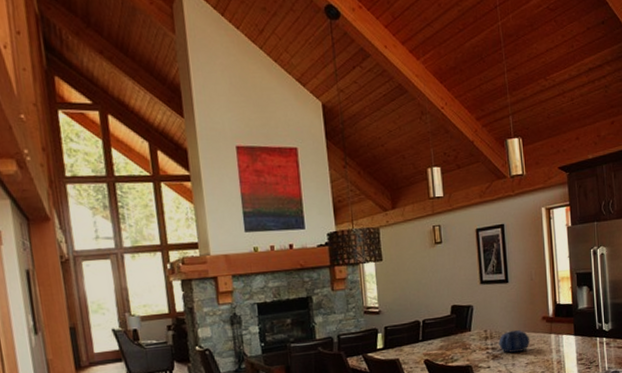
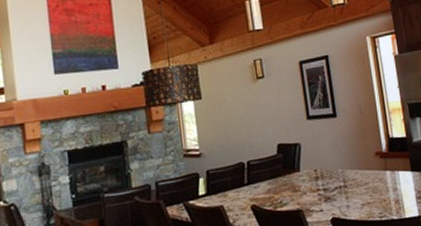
decorative bowl: present [499,330,530,353] -> none [330,168,365,194]

